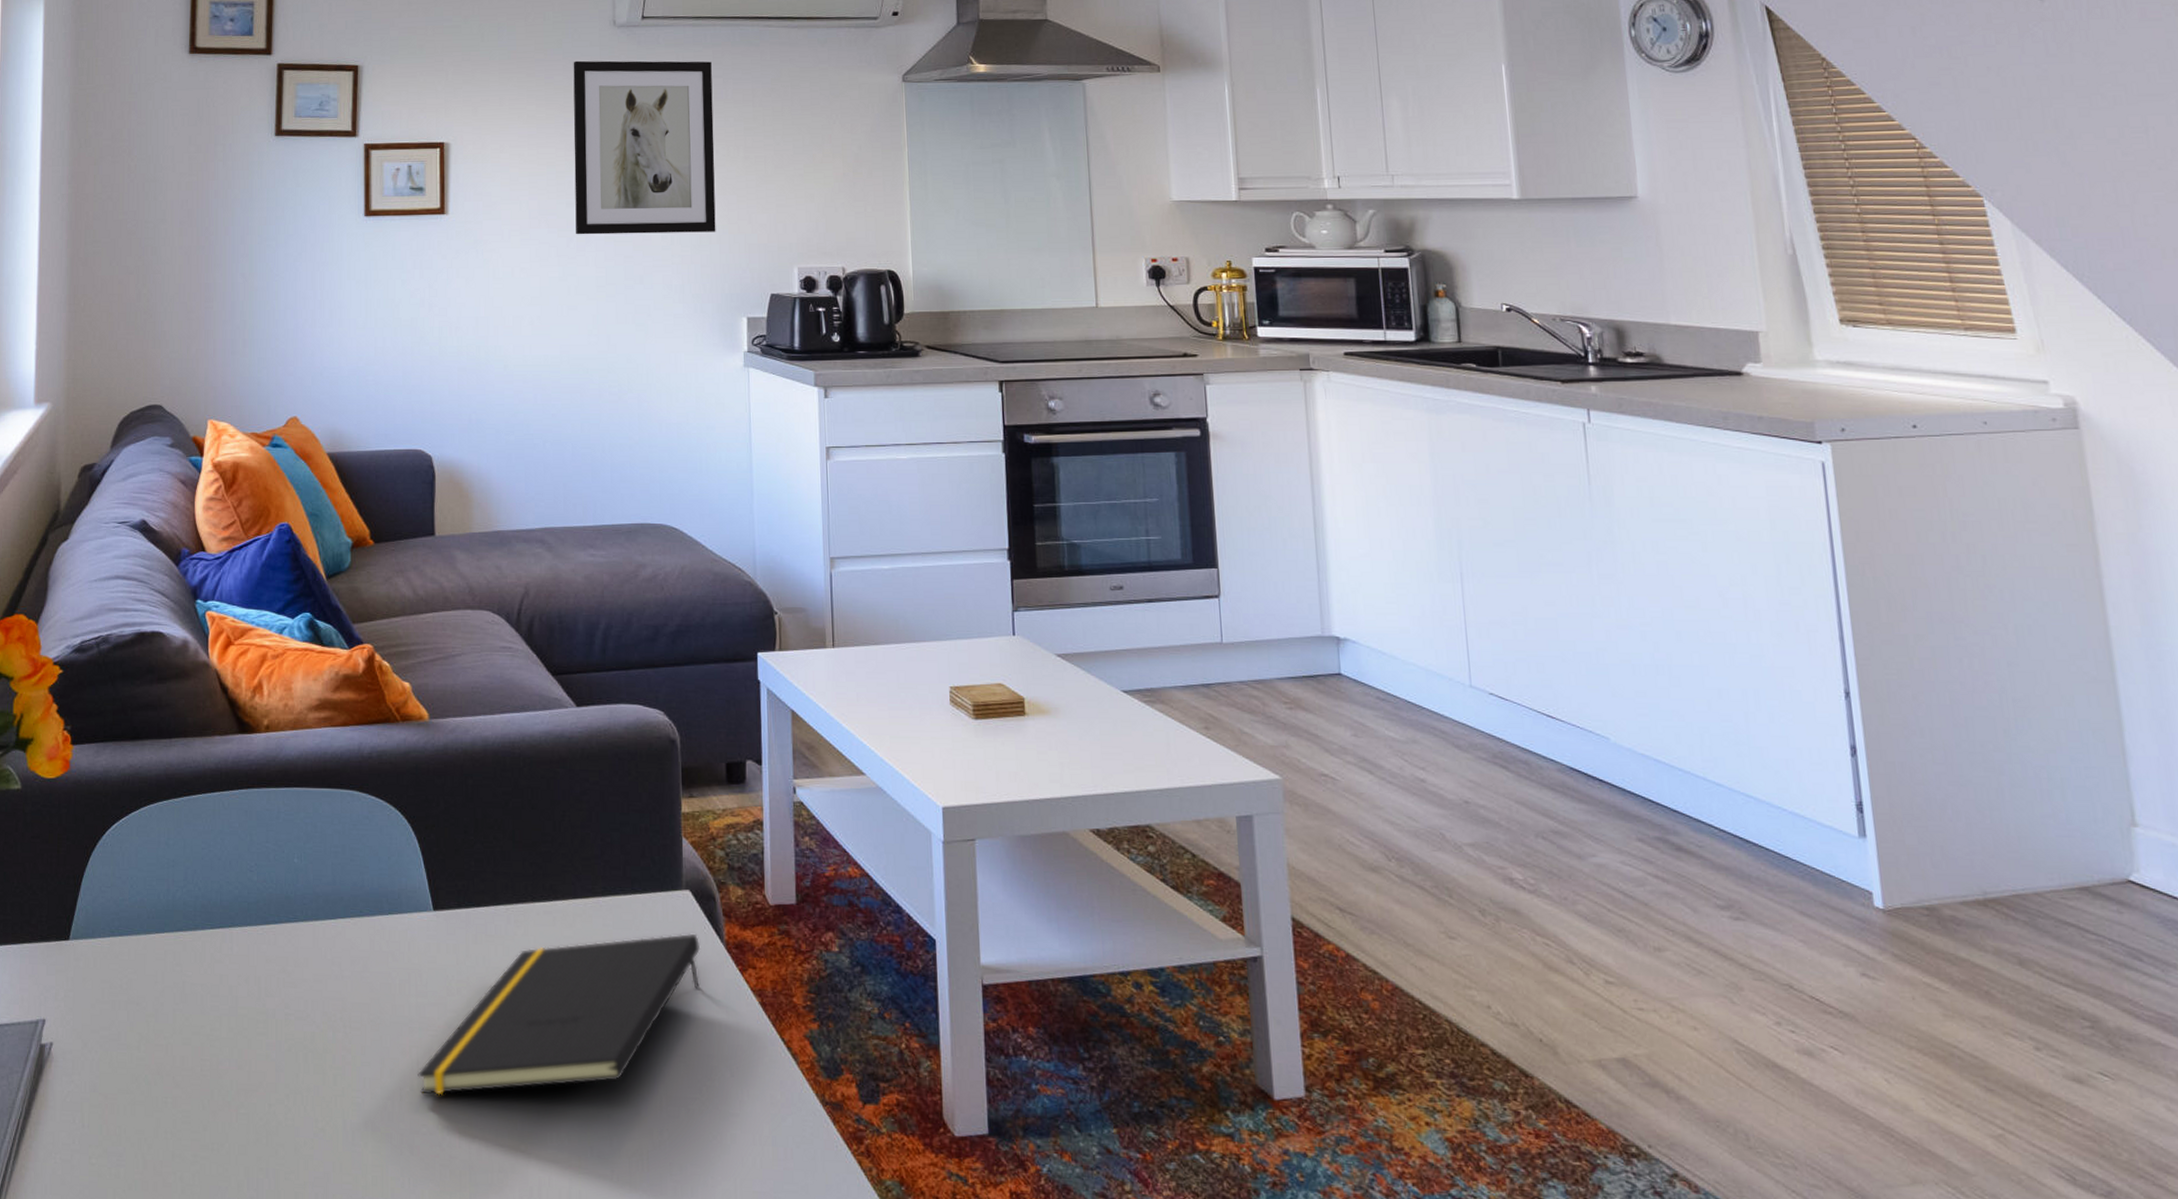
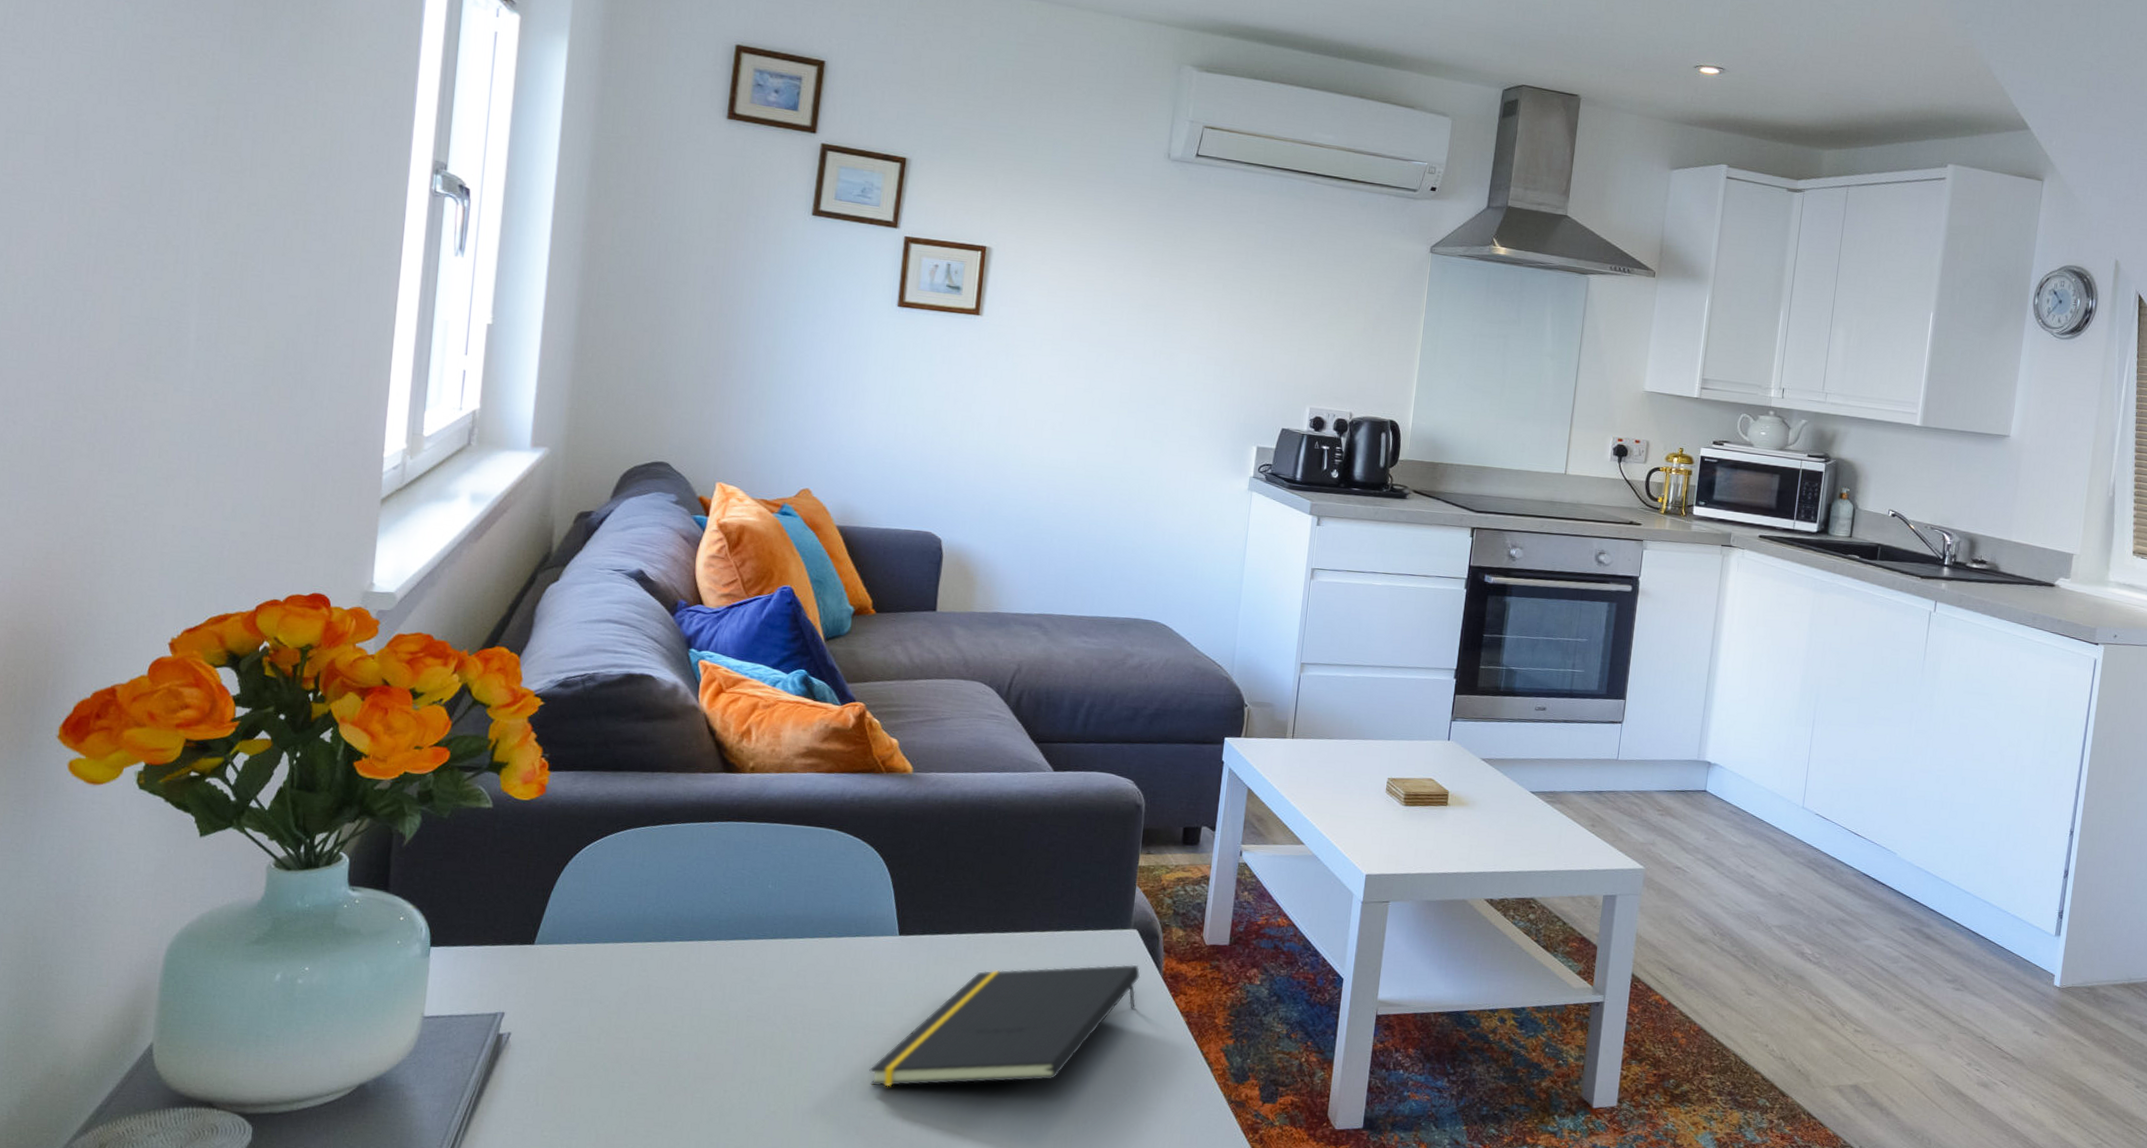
wall art: present [573,60,716,235] -> none [1106,187,1257,366]

